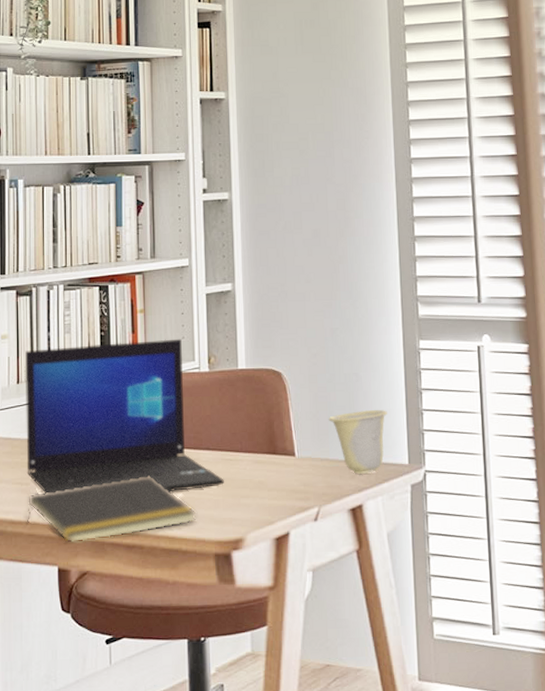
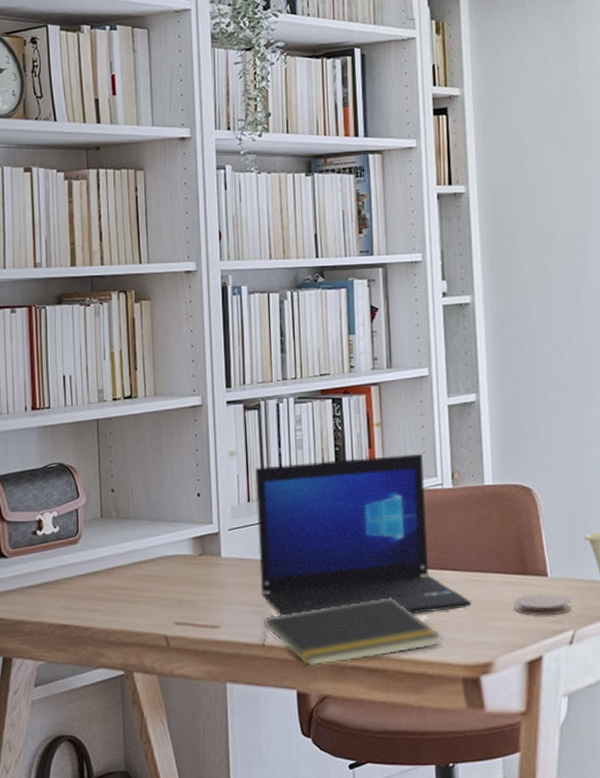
coaster: none [264,472,317,493] -> present [514,594,572,615]

